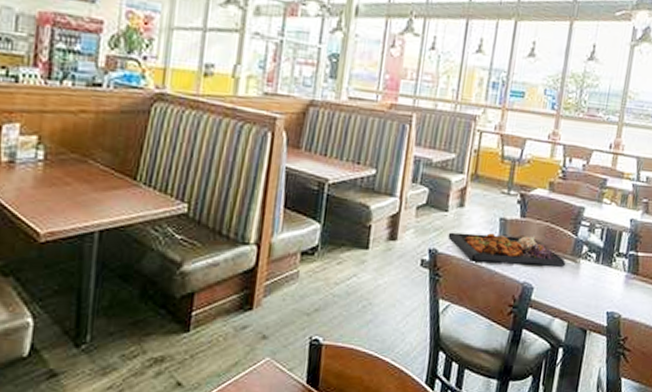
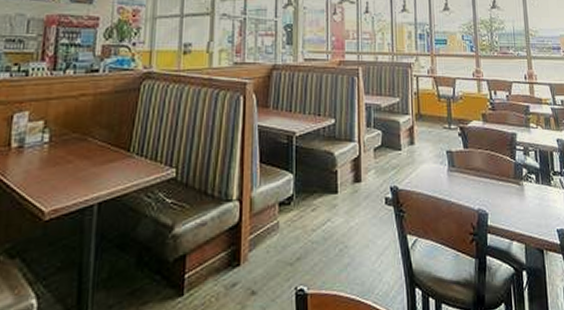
food tray: present [447,232,566,267] -> none [405,163,512,194]

